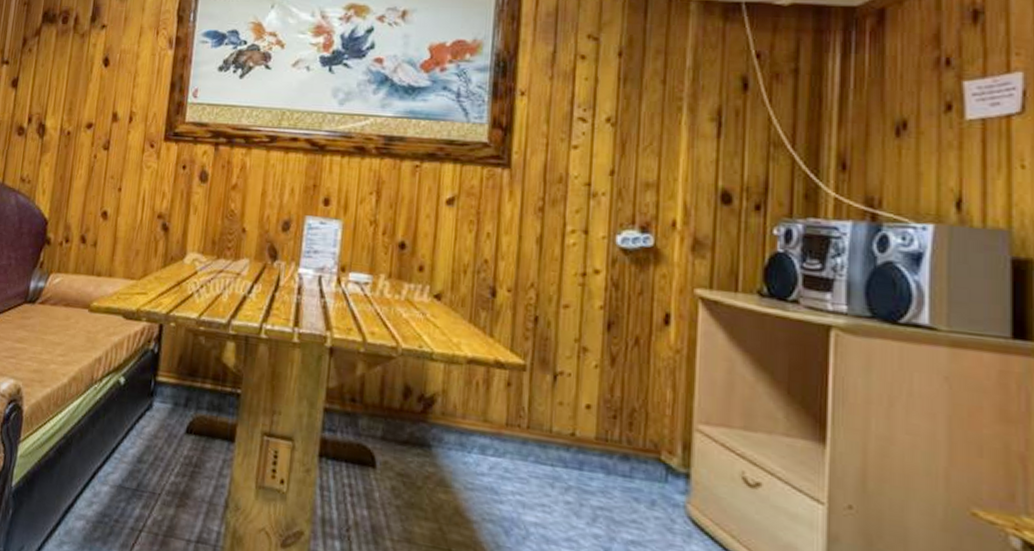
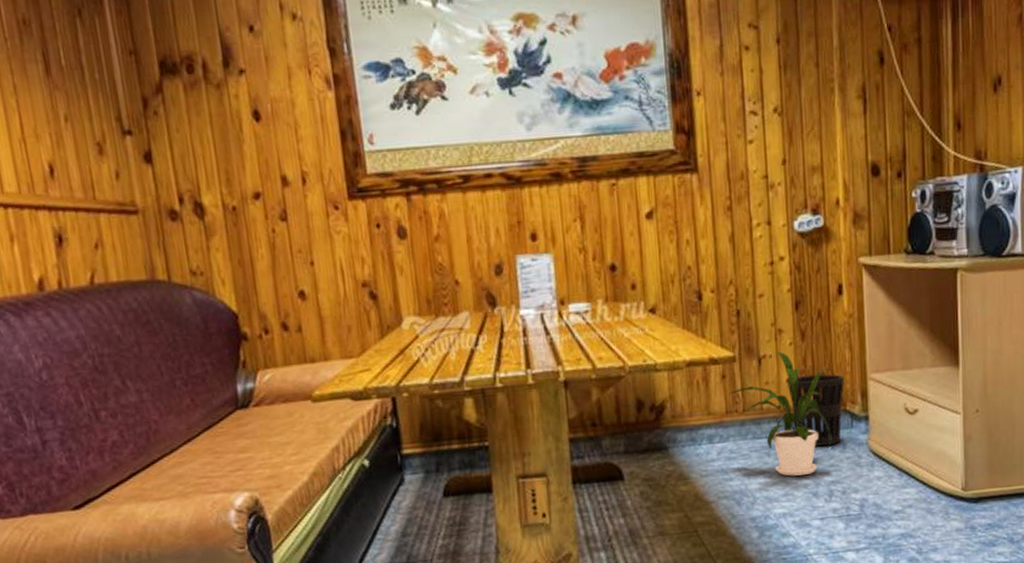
house plant: none [512,370,648,524] -> present [729,350,833,476]
wastebasket: none [586,405,661,497] -> present [787,374,844,446]

